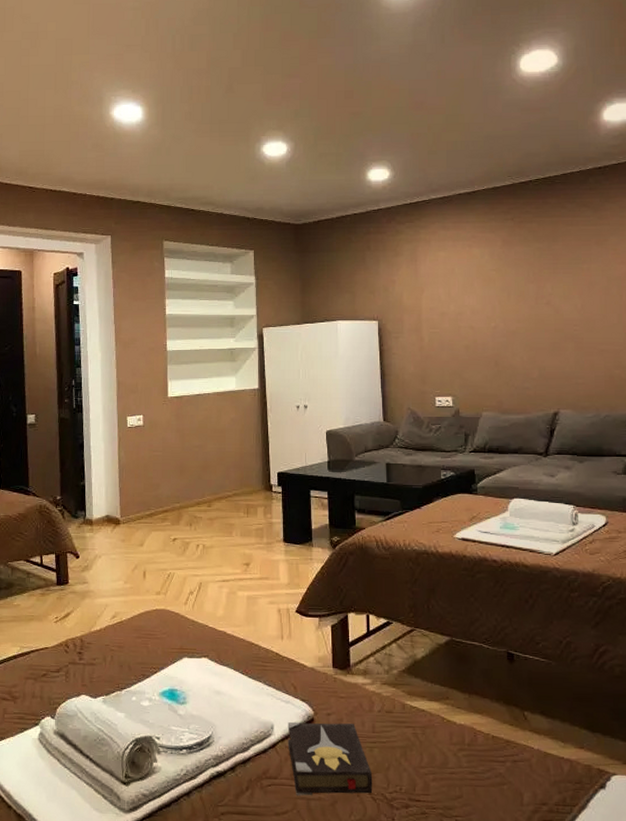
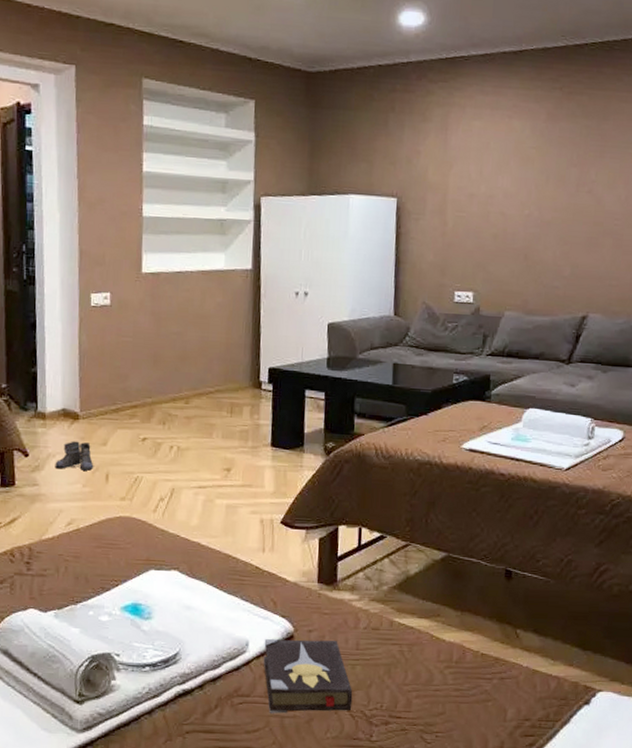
boots: none [101,543,133,569] -> present [55,441,94,471]

